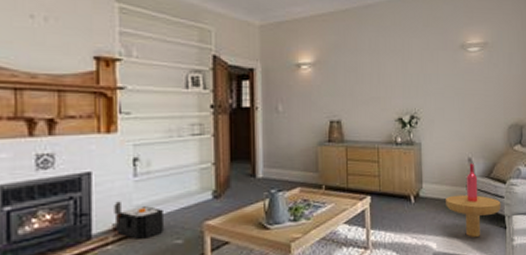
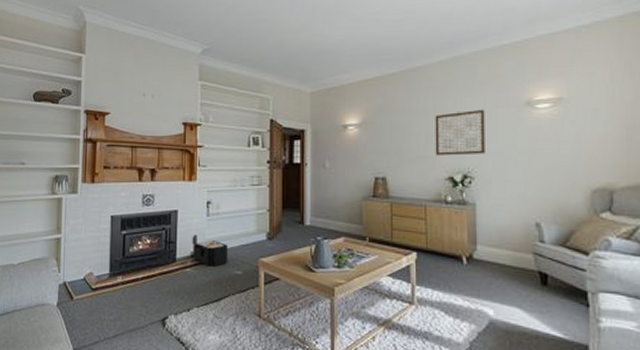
wall art: none [385,50,429,97] -> present [435,109,485,156]
side table: present [446,163,501,237] -> none [506,229,582,310]

